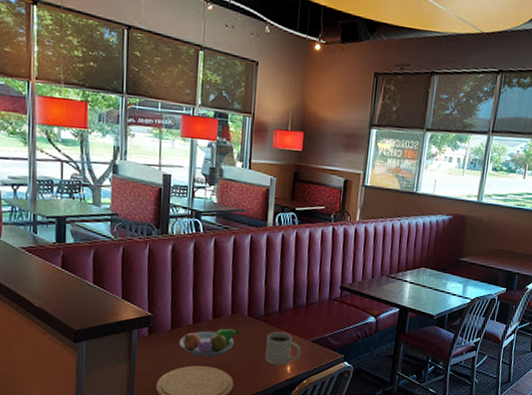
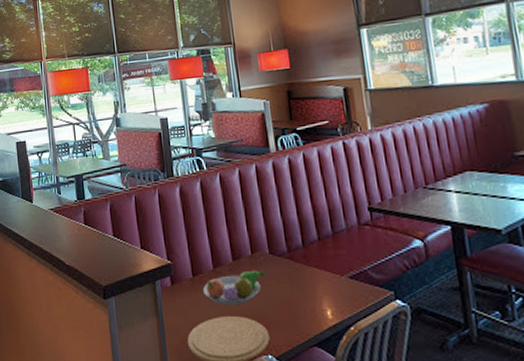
mug: present [265,332,301,366] -> none [295,269,340,311]

